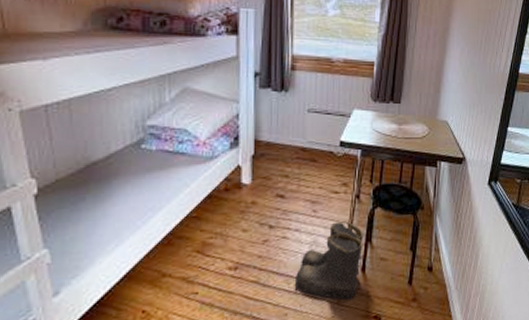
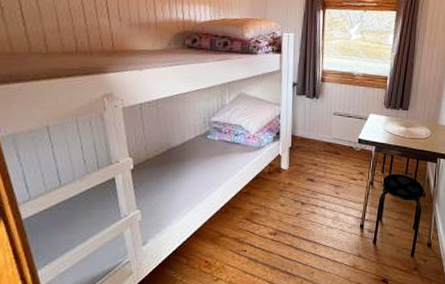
boots: present [294,221,363,300] -> none [319,202,375,265]

